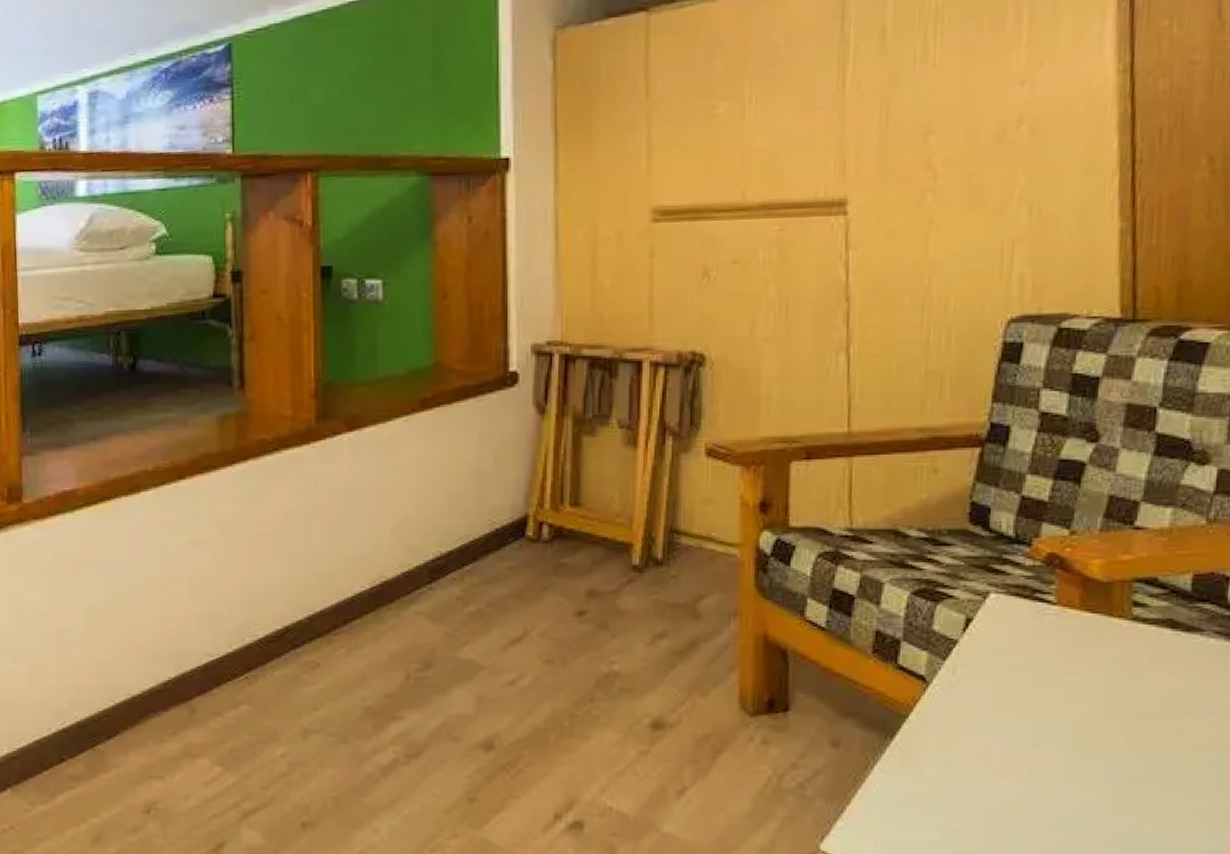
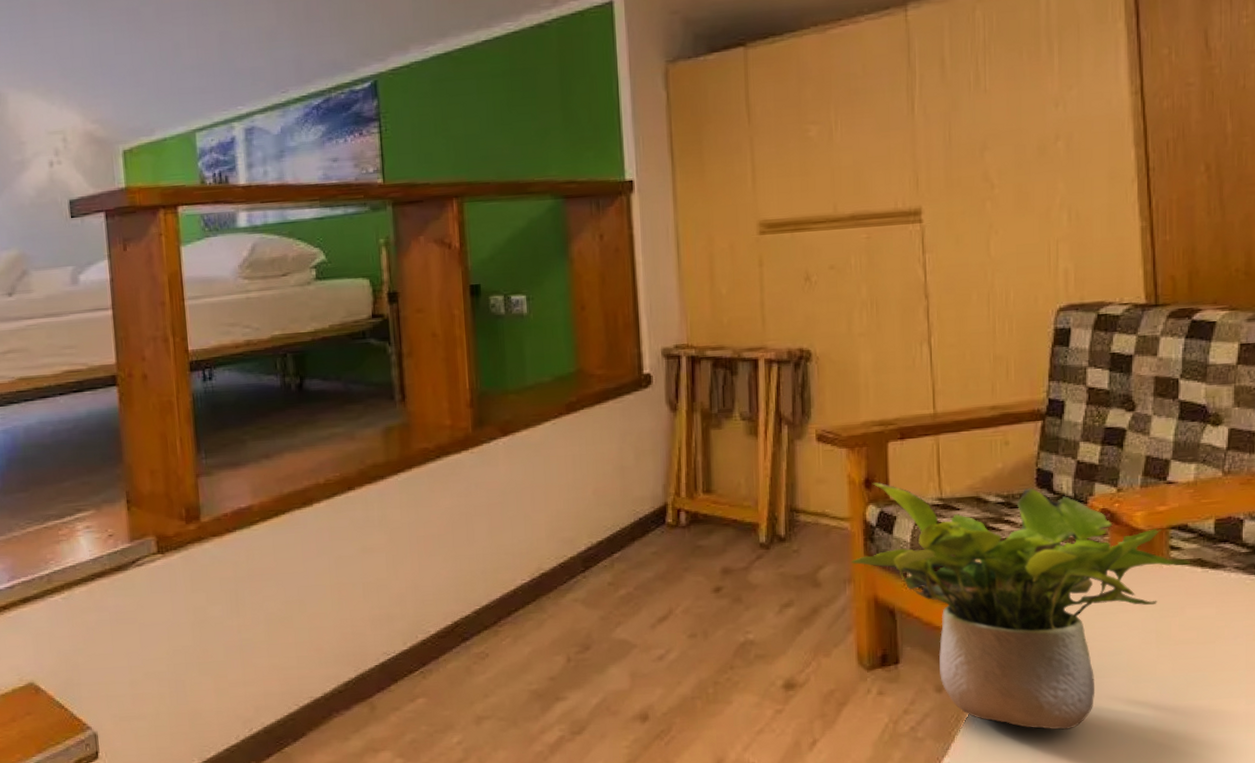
potted plant: none [739,506,1159,803] -> present [851,482,1191,730]

